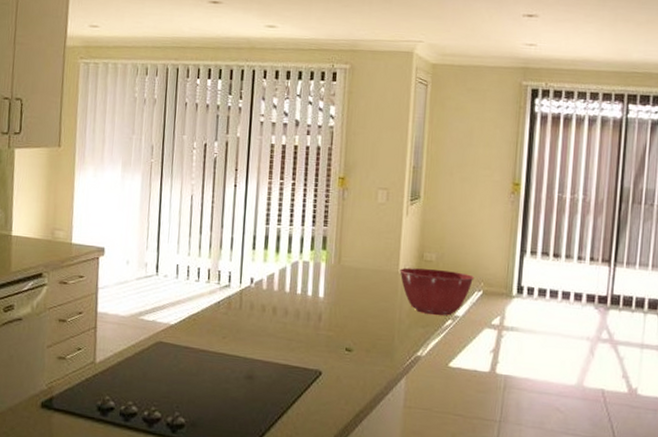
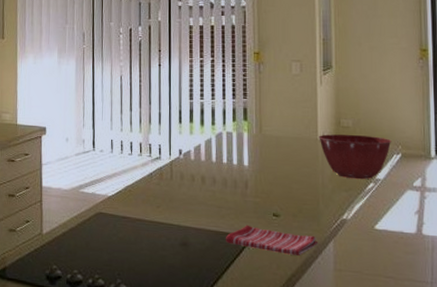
dish towel: none [294,359,390,392] -> present [226,224,319,256]

